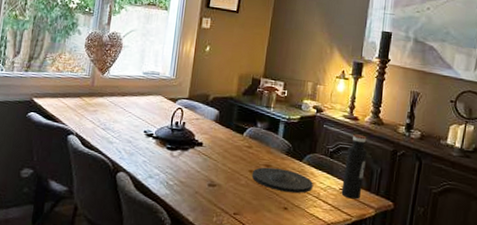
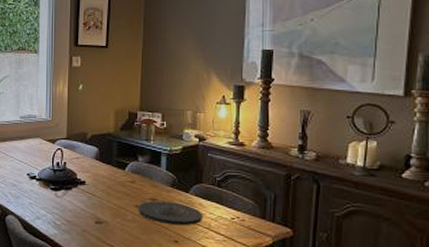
water bottle: present [341,134,367,200] -> none [234,160,257,228]

